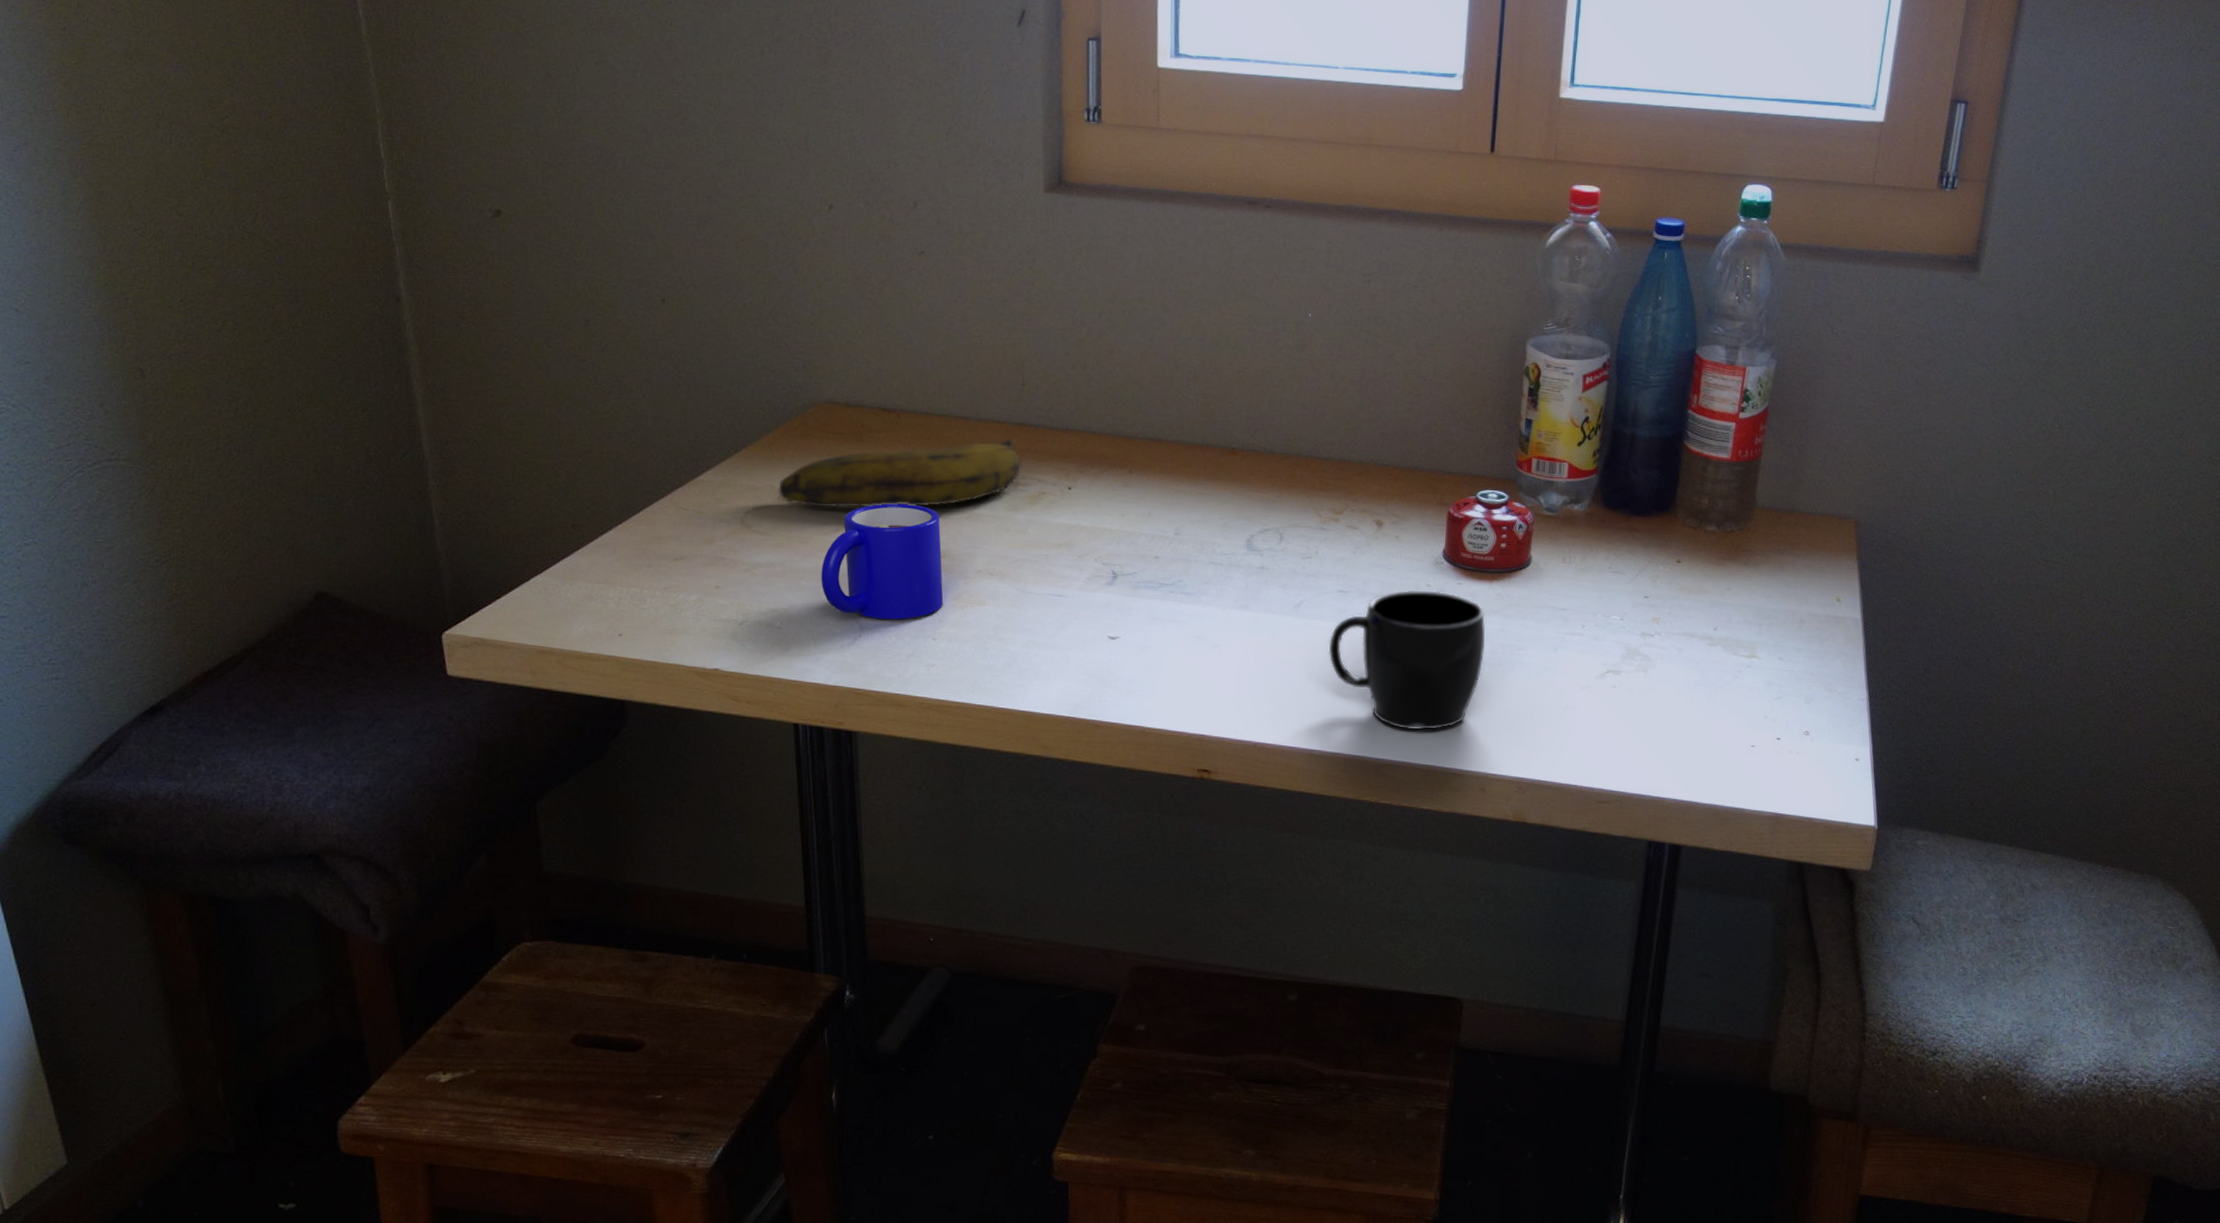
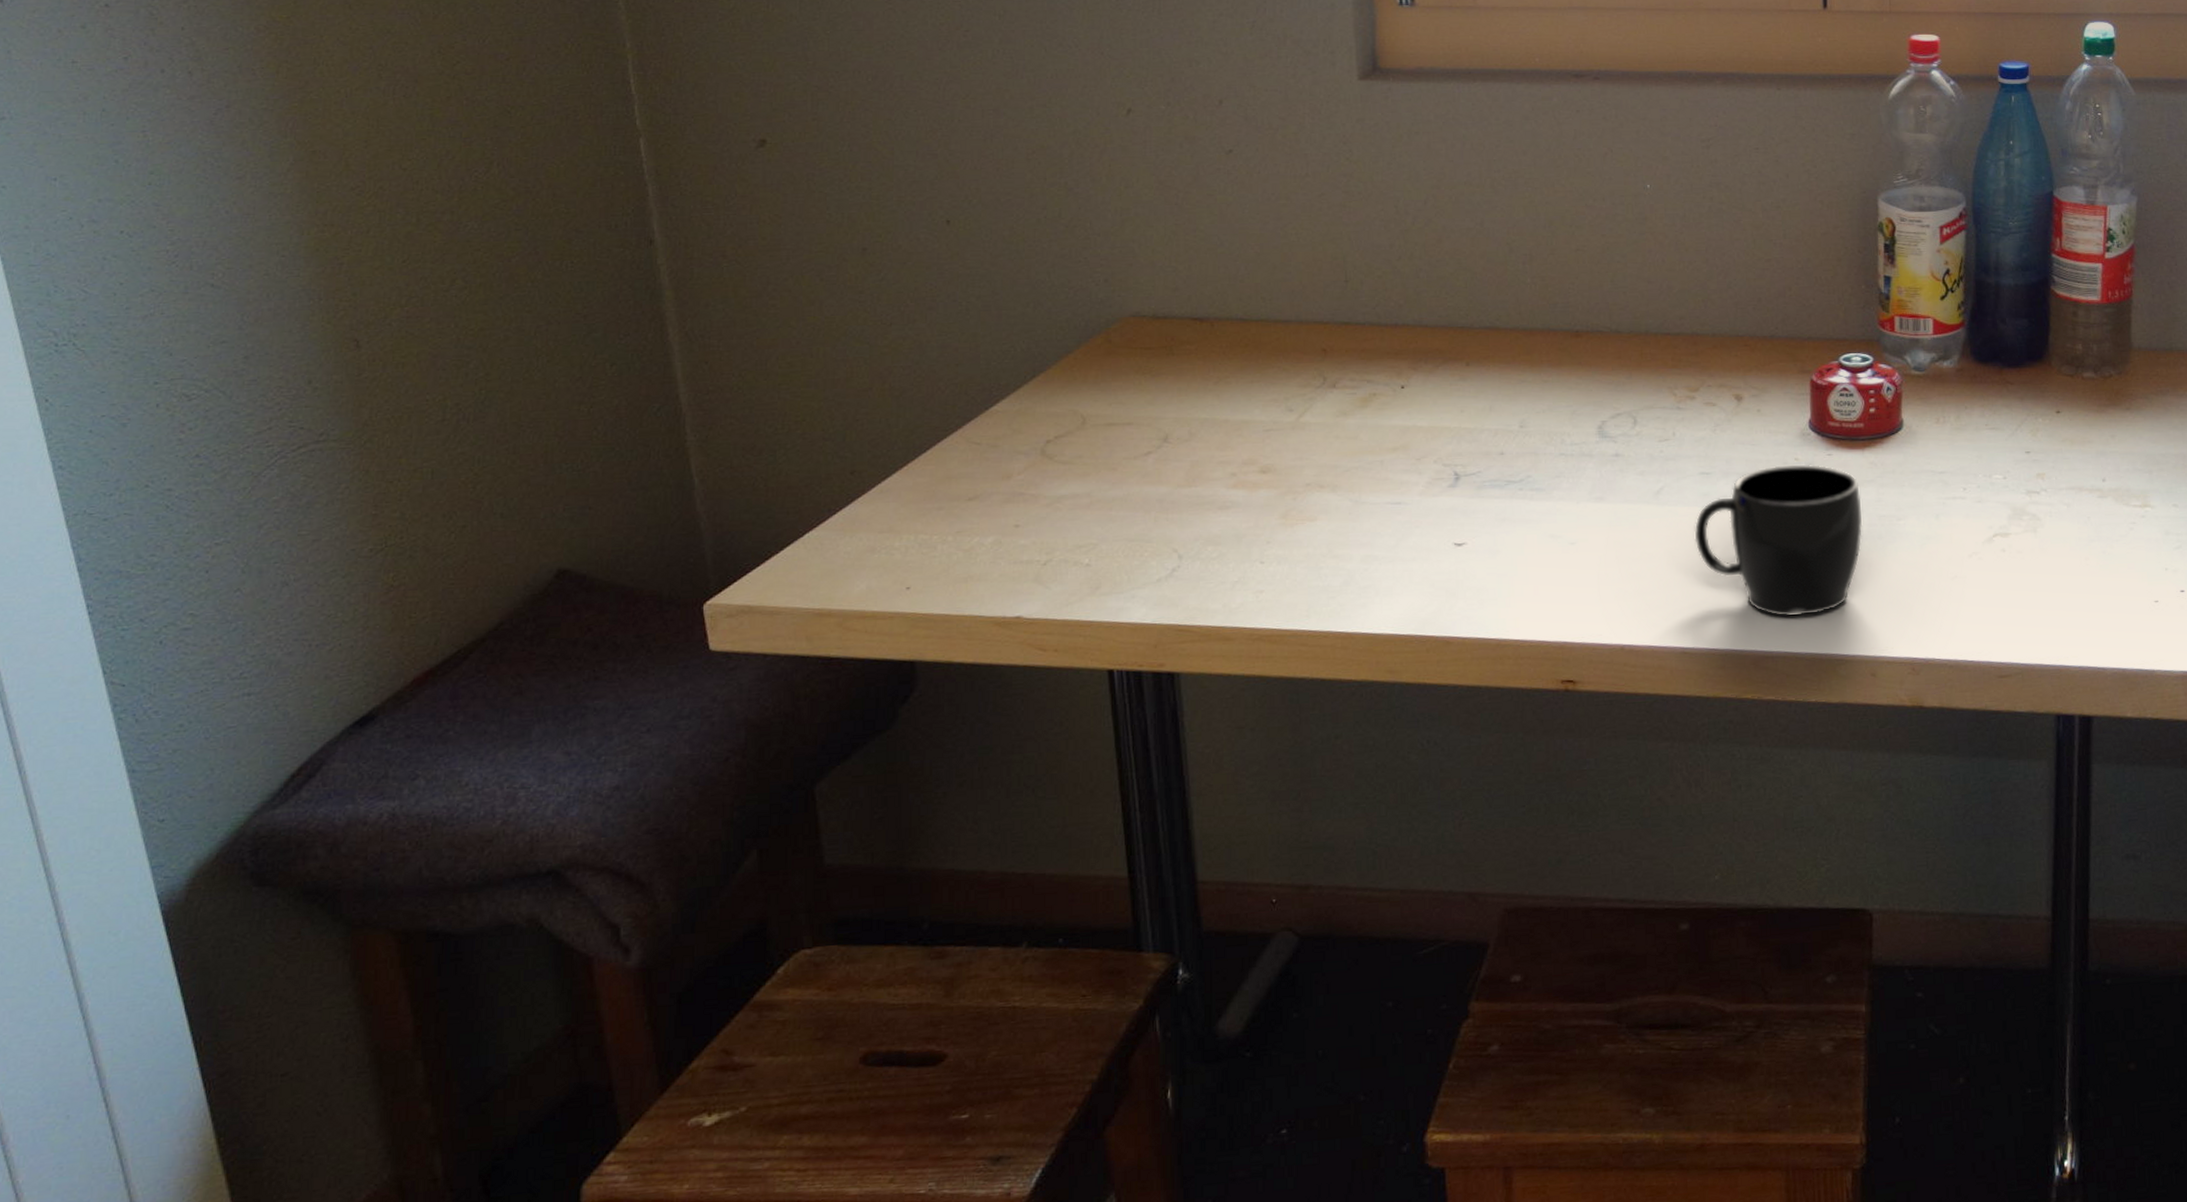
banana: present [778,437,1021,508] -> none [1082,338,1348,430]
mug: present [821,503,944,620] -> none [1133,418,1270,546]

